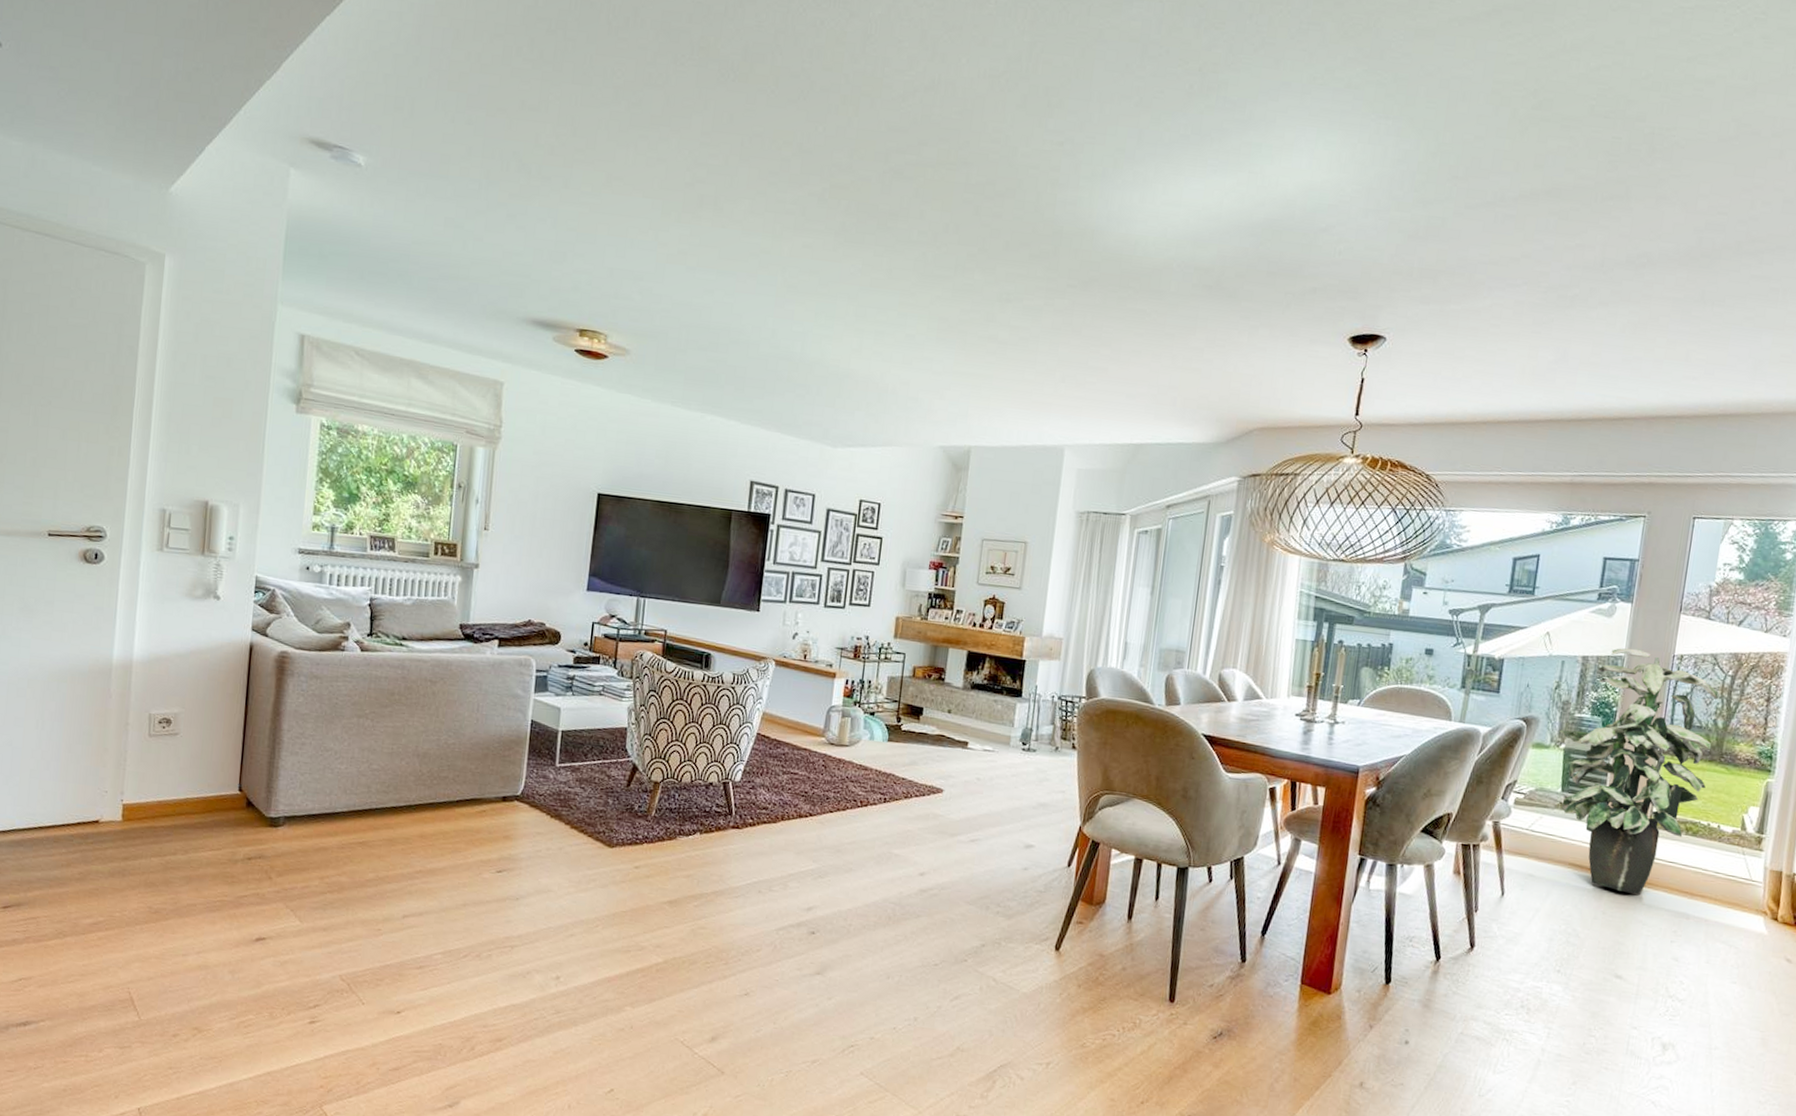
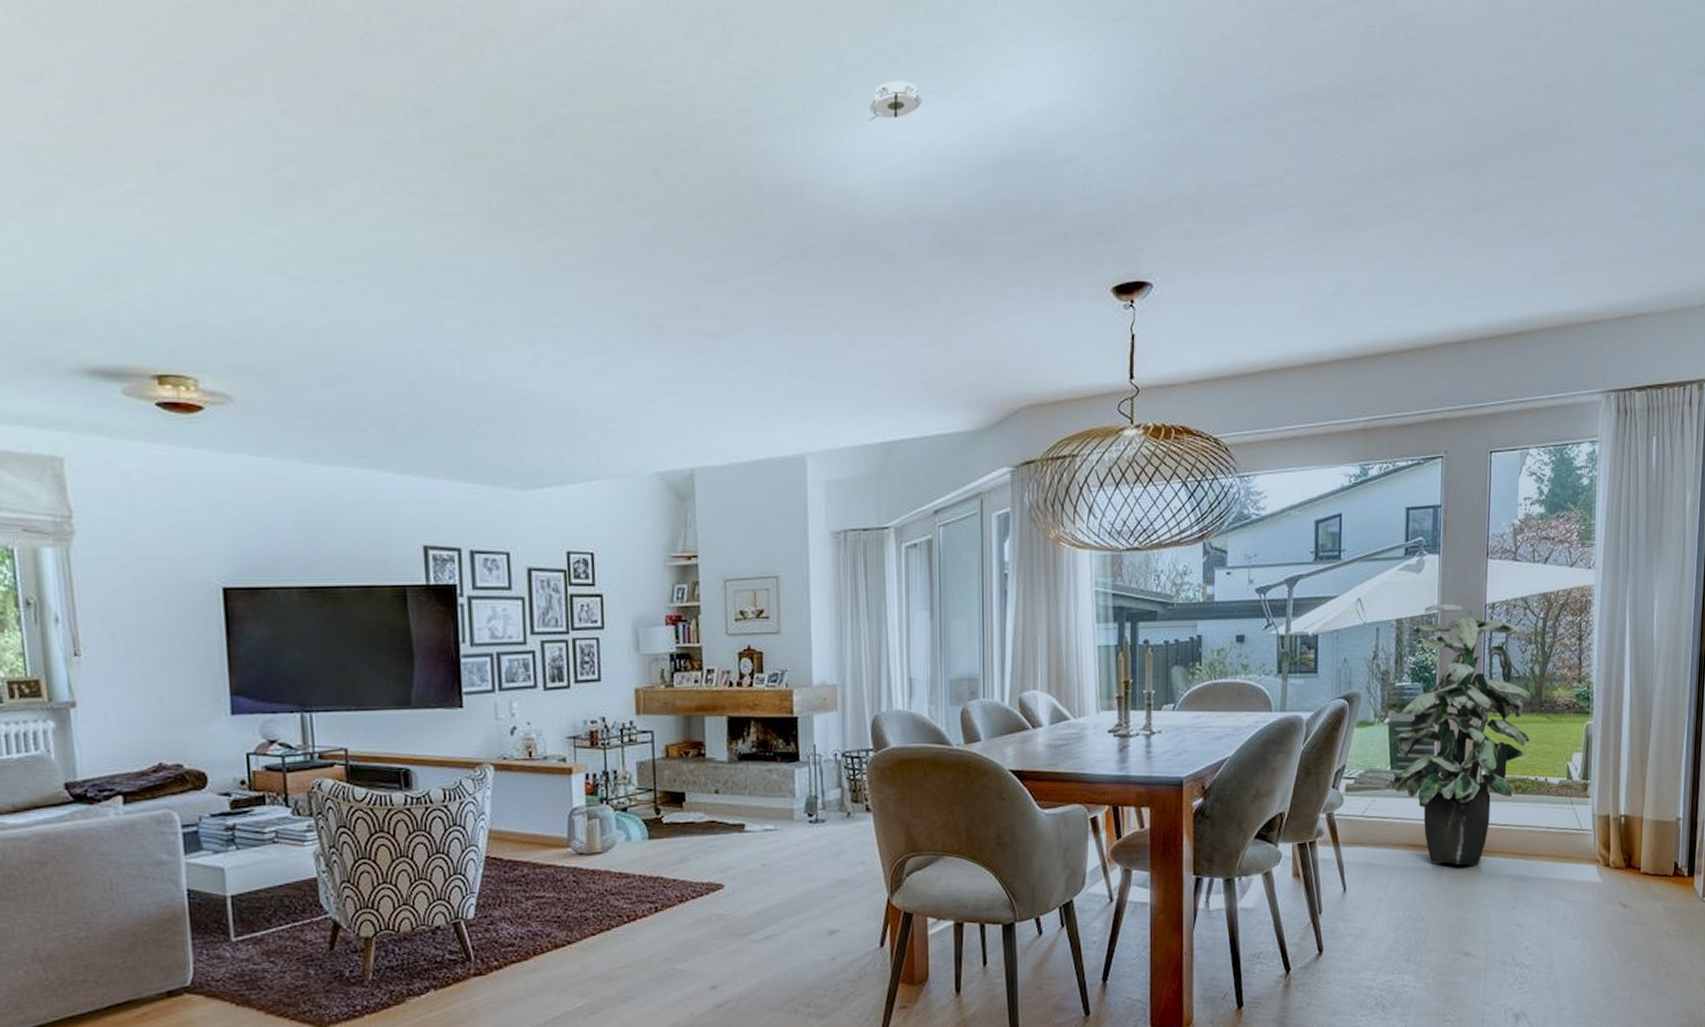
smoke detector: none [1156,154,1204,185] -> present [869,80,922,122]

